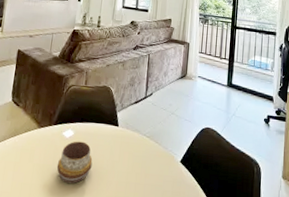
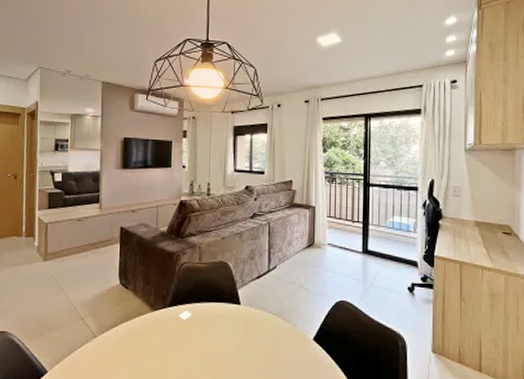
decorative bowl: present [56,141,93,184] -> none [176,323,215,369]

